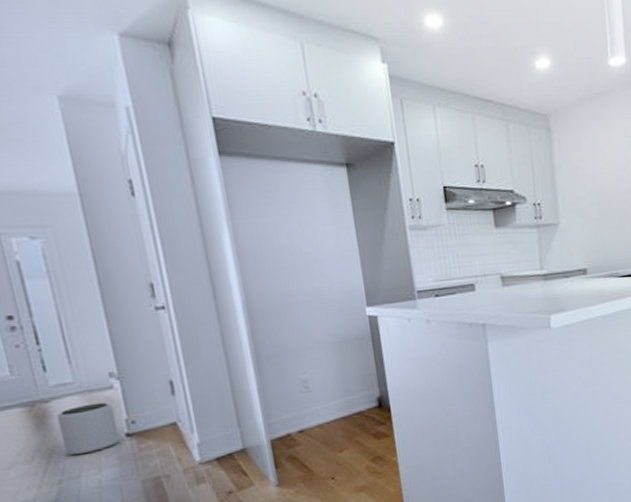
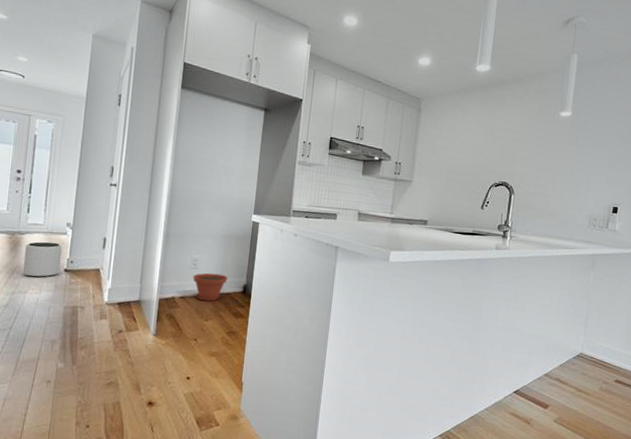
plant pot: none [308,391,355,429] -> present [193,273,228,302]

